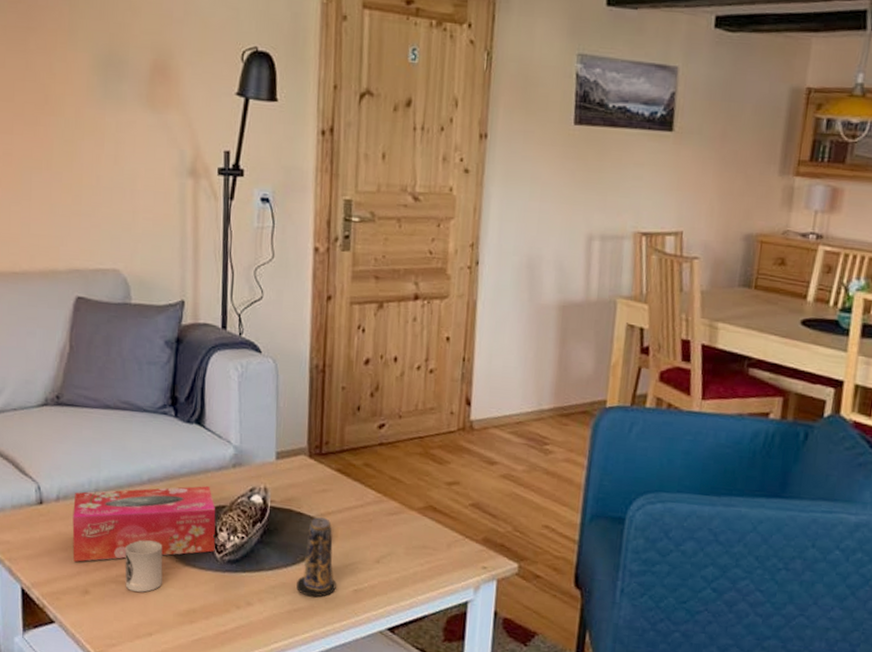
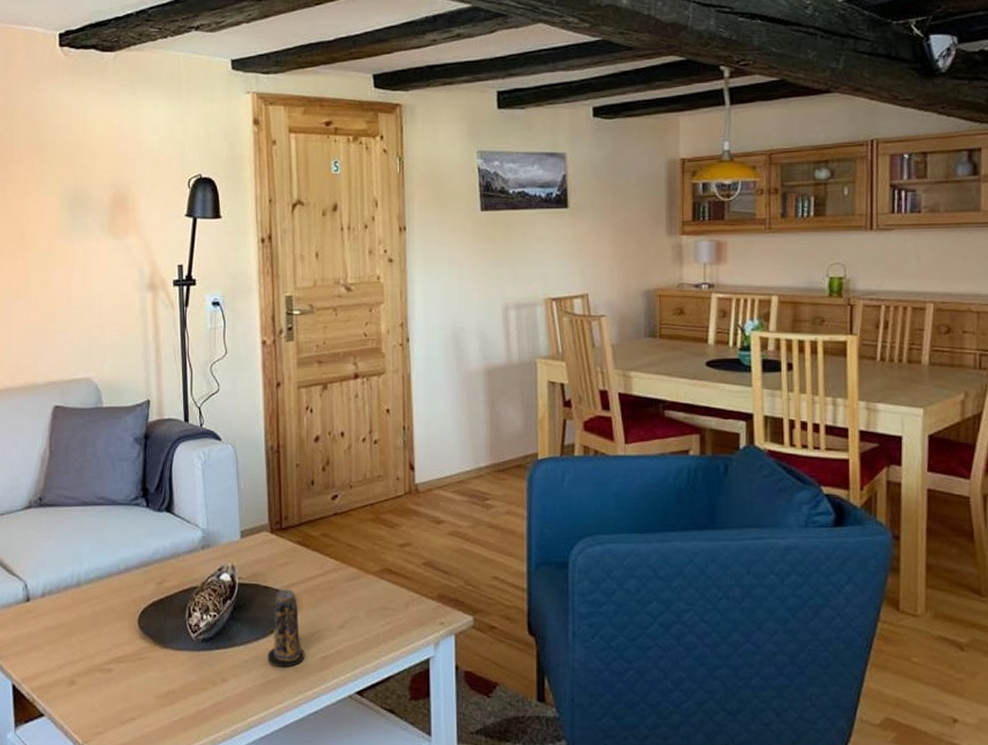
tissue box: present [72,486,216,562] -> none [57,570,190,654]
cup: present [125,539,163,592] -> none [107,627,142,678]

